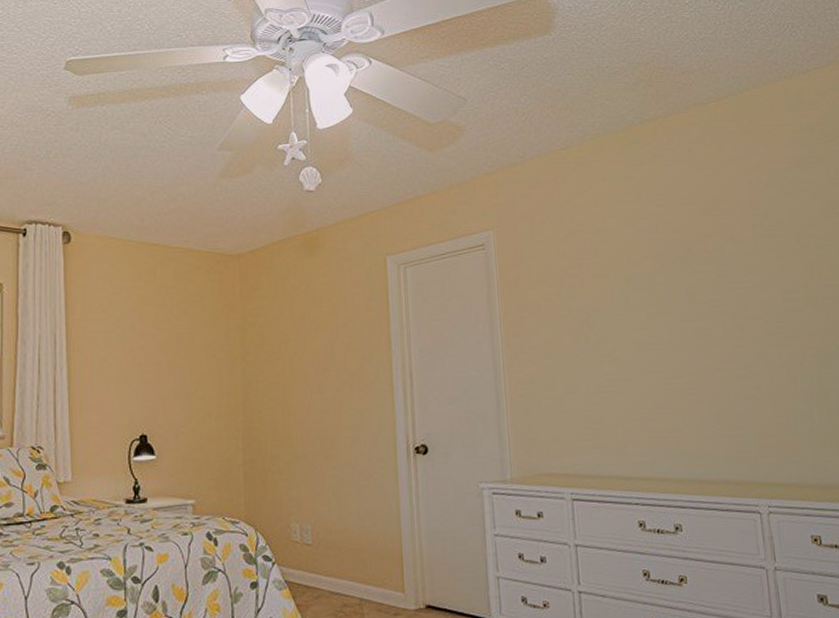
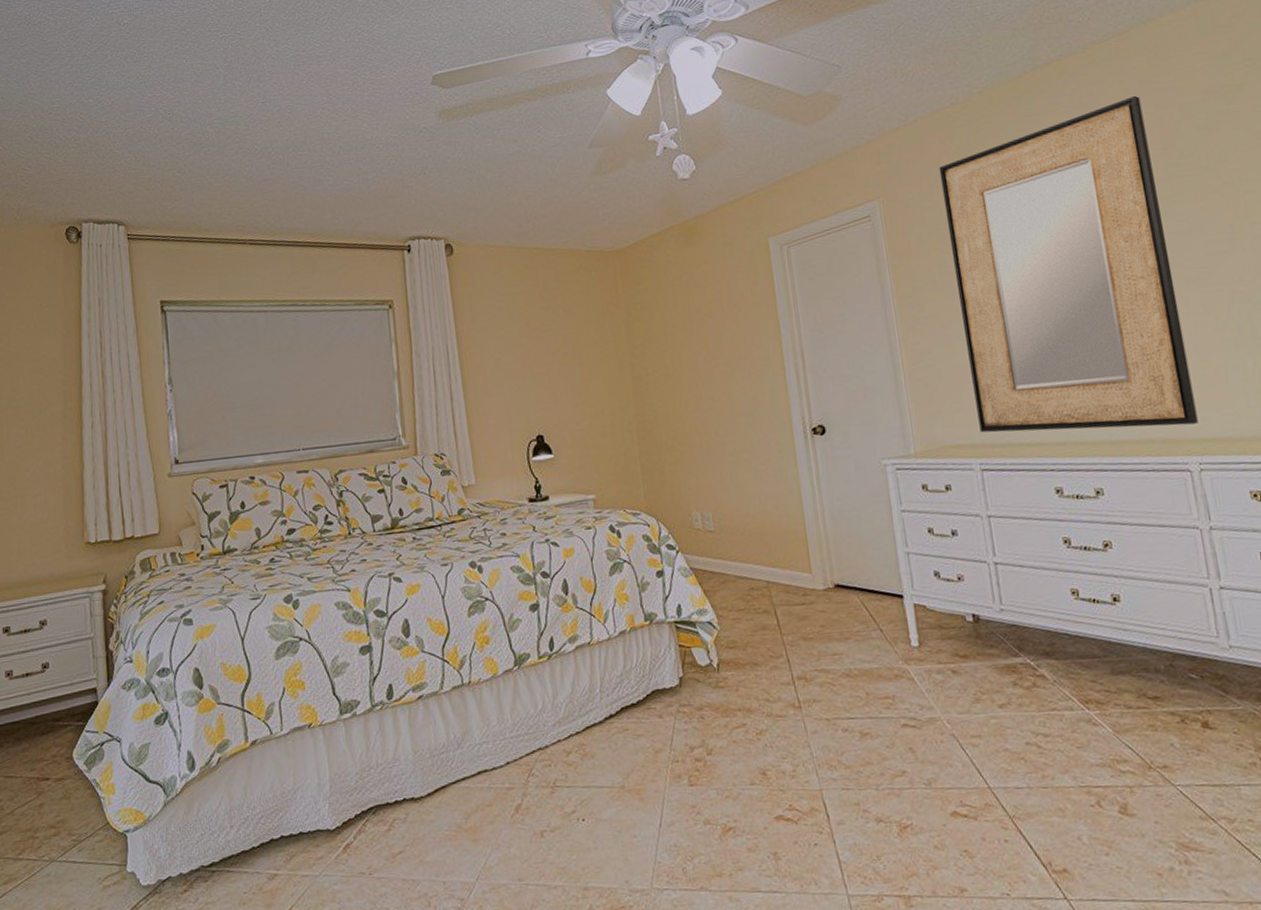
home mirror: none [550,157,769,469] -> present [938,95,1198,433]

